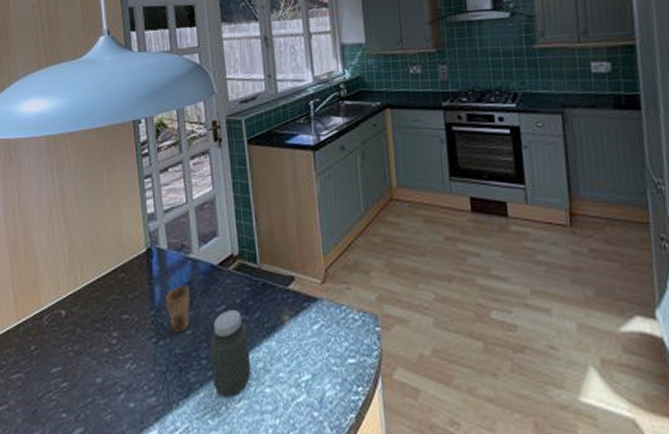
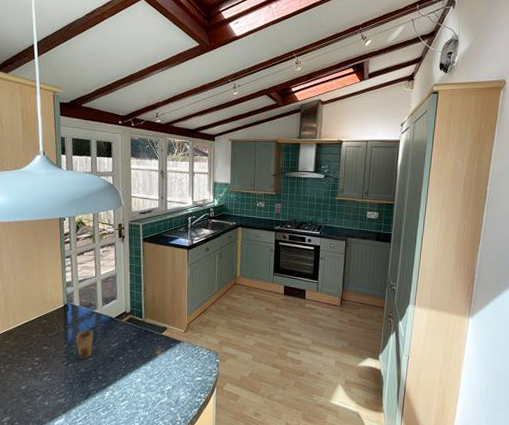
jar: present [210,310,251,395] -> none [105,346,133,398]

